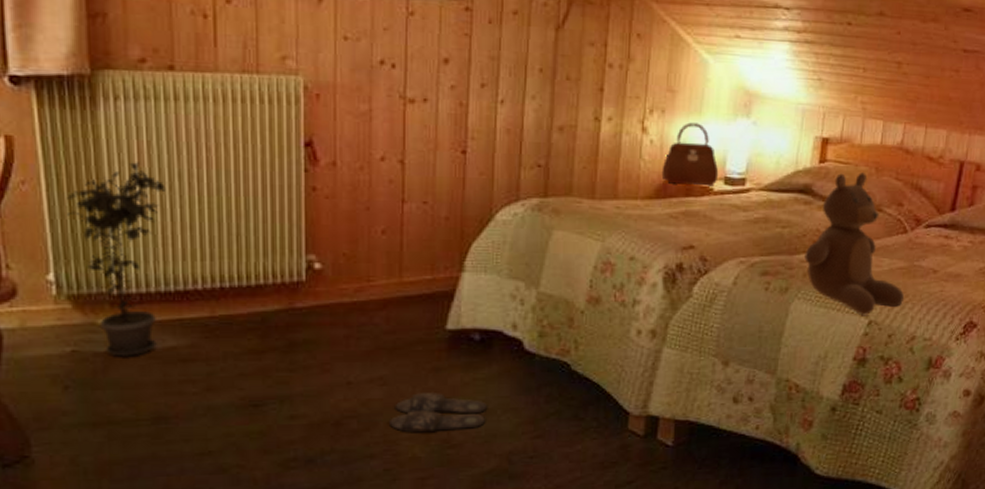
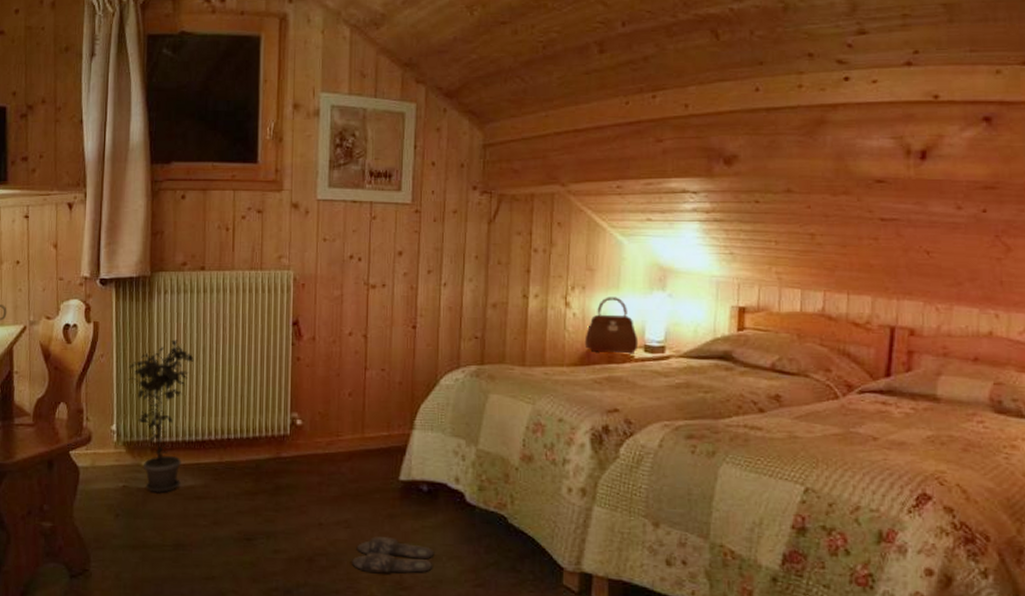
teddy bear: present [804,172,904,315] -> none [730,339,842,482]

